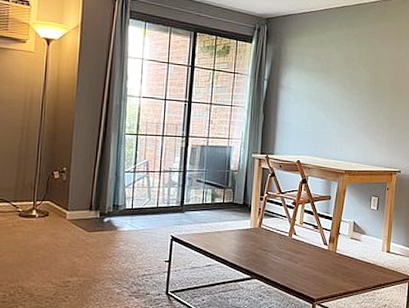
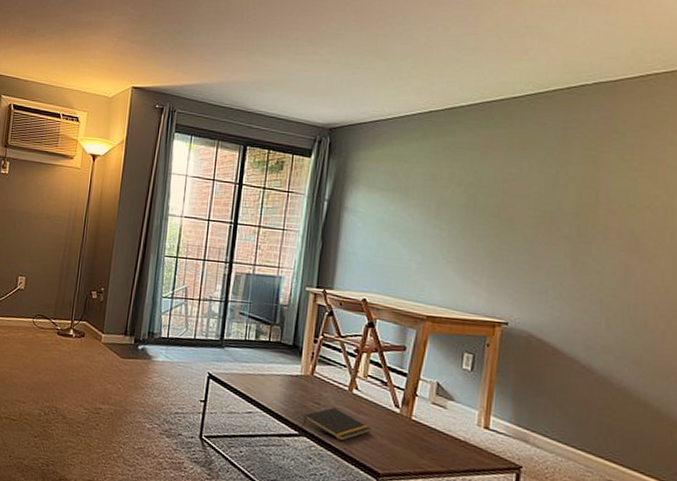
notepad: none [253,251,307,278] -> present [302,407,371,442]

